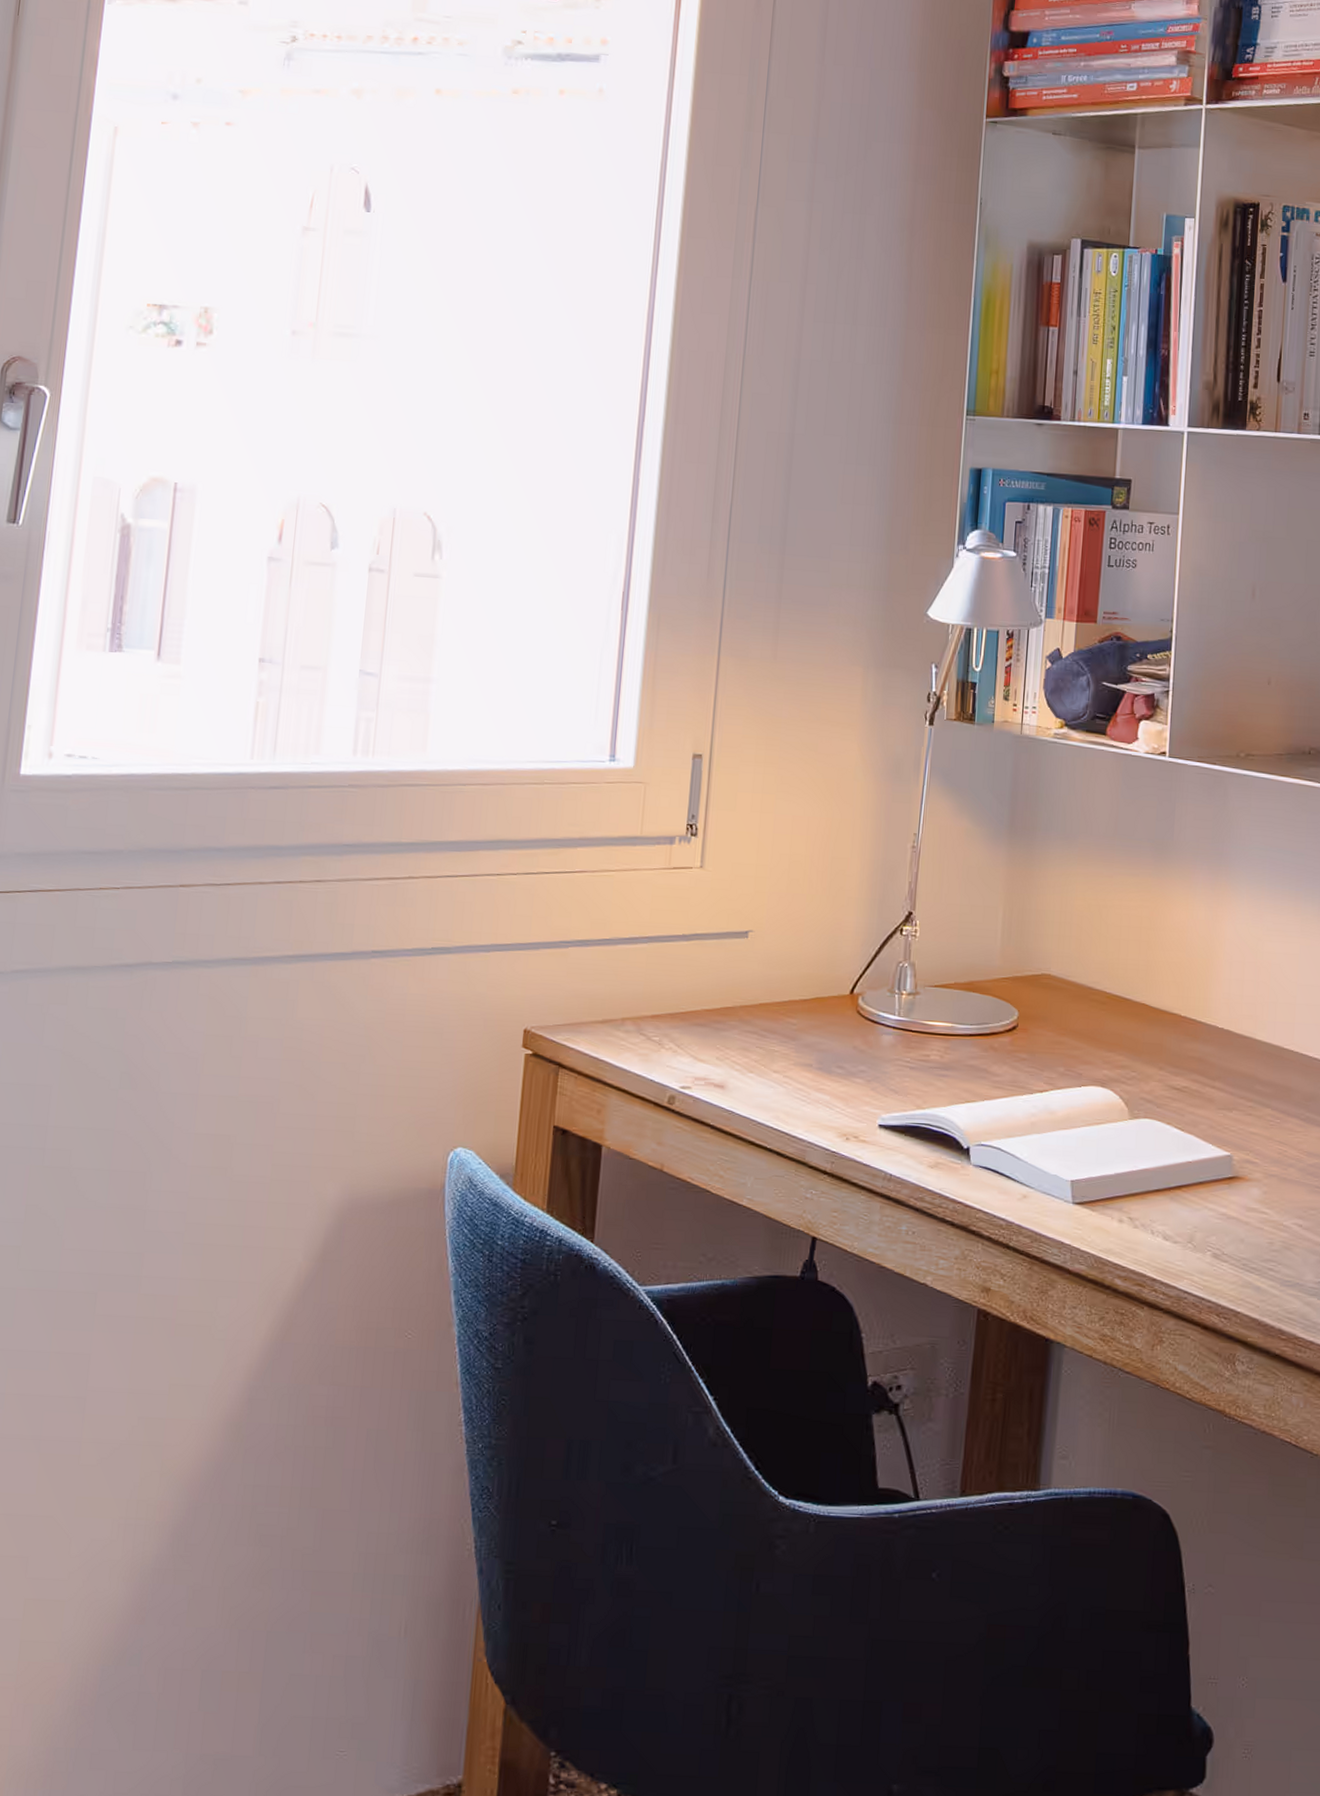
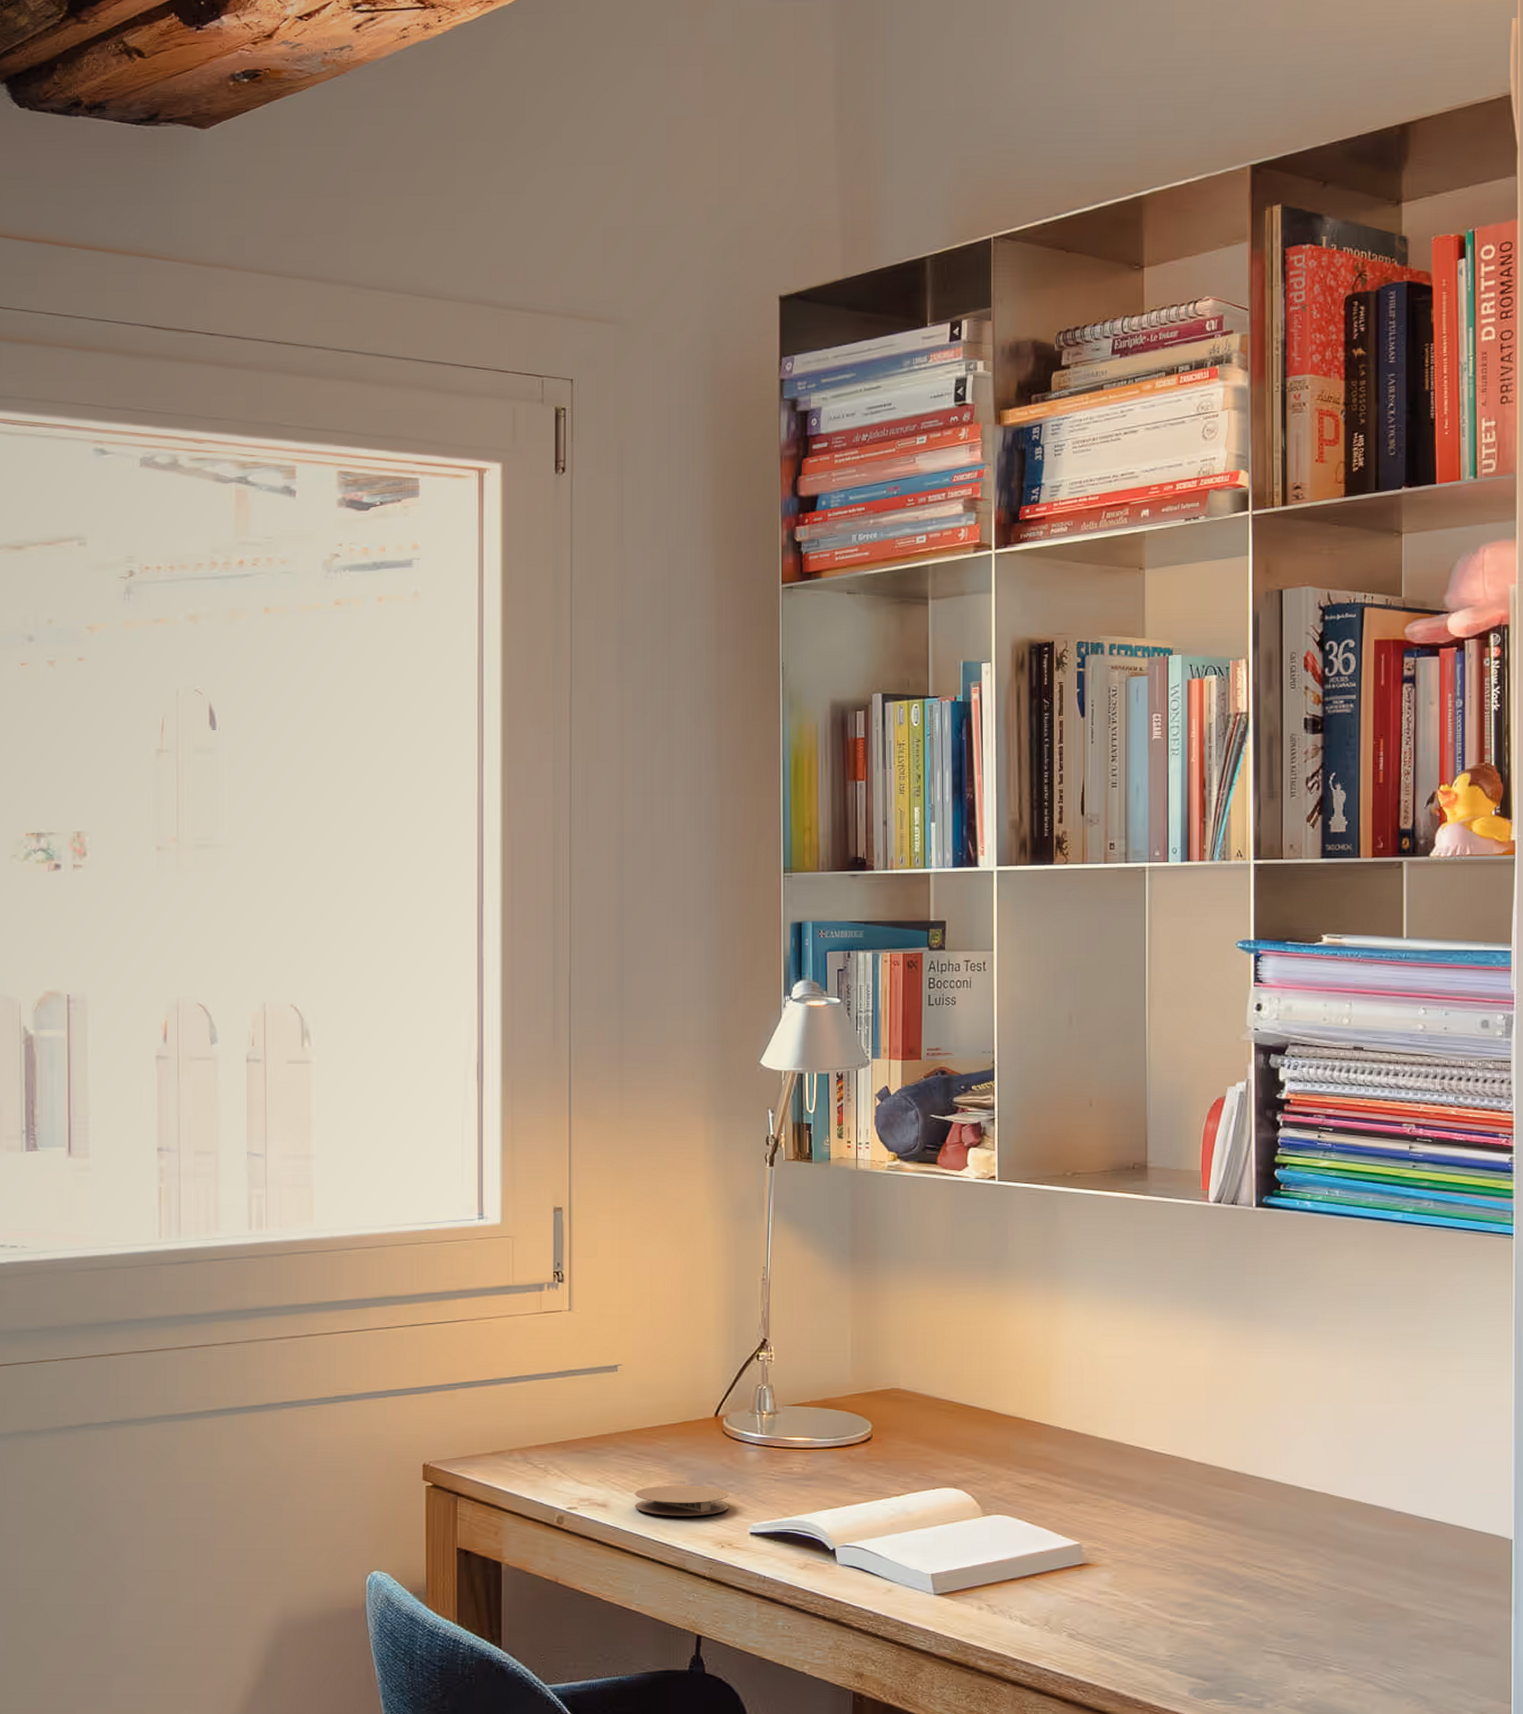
coaster: none [755,1067,859,1103] -> present [635,1485,729,1516]

